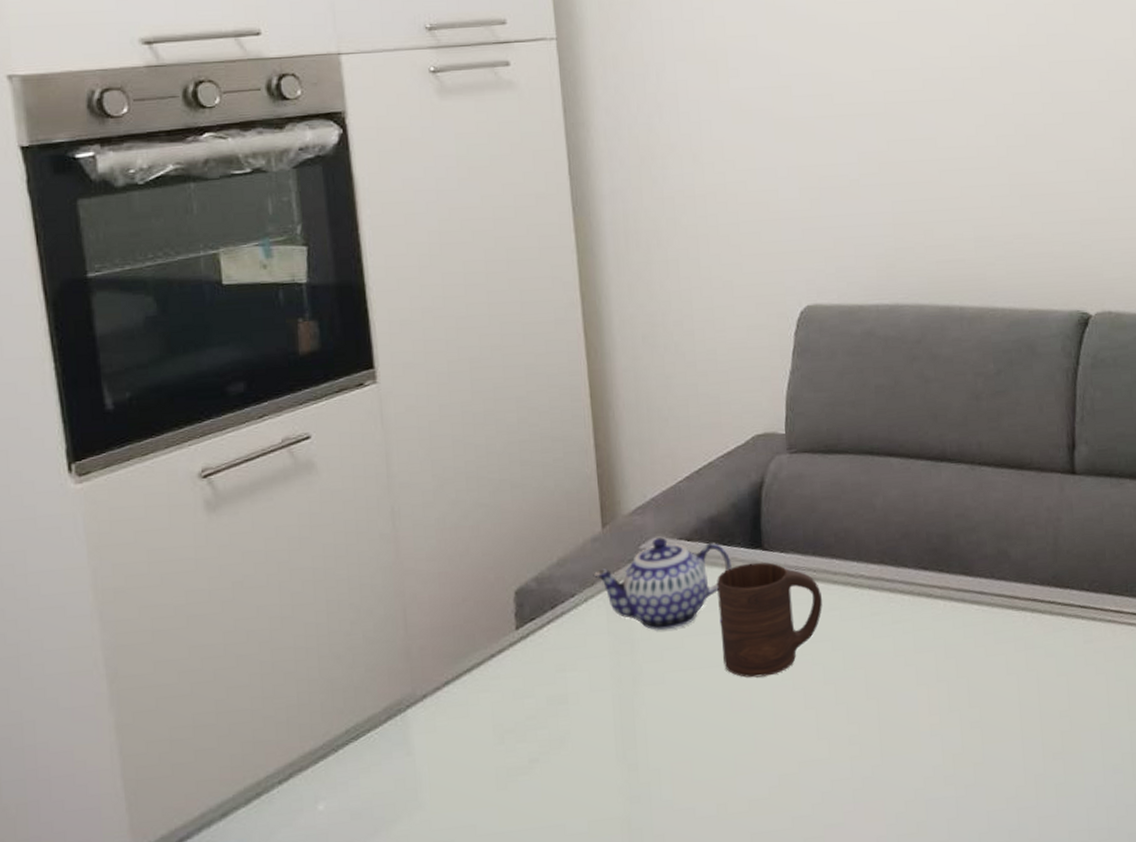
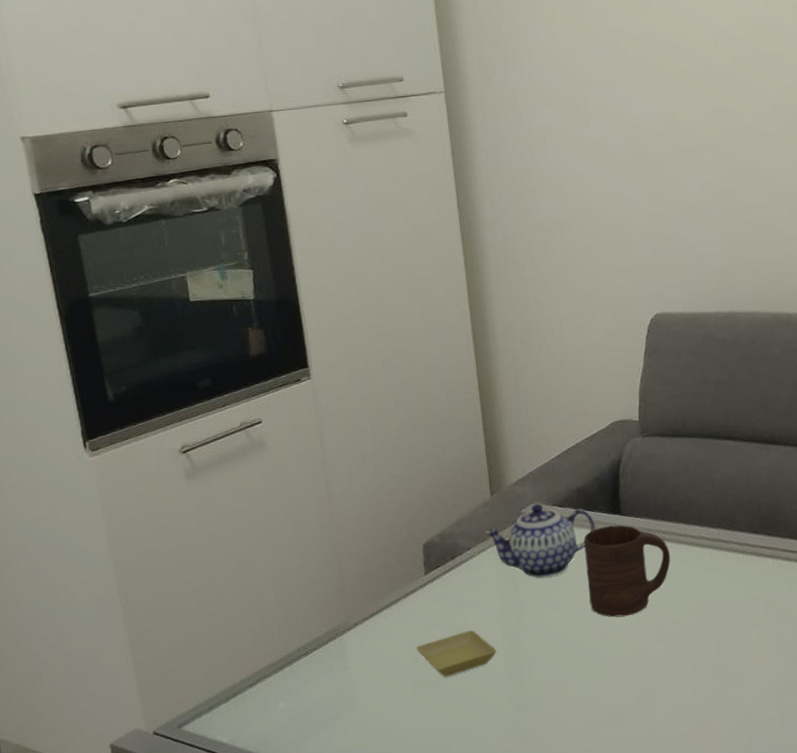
saucer: none [502,699,606,762] -> present [416,630,497,677]

